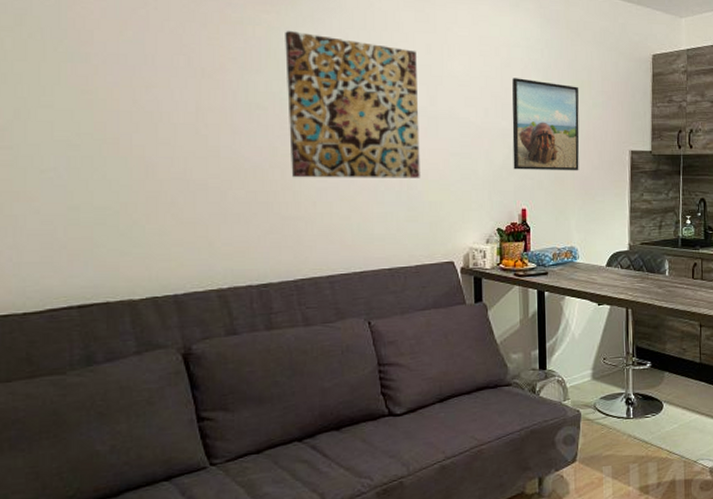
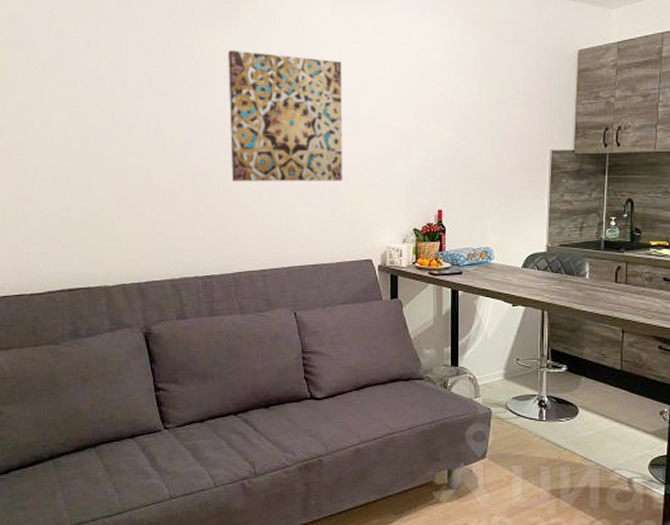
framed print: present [512,78,580,171] -> none [430,82,499,172]

